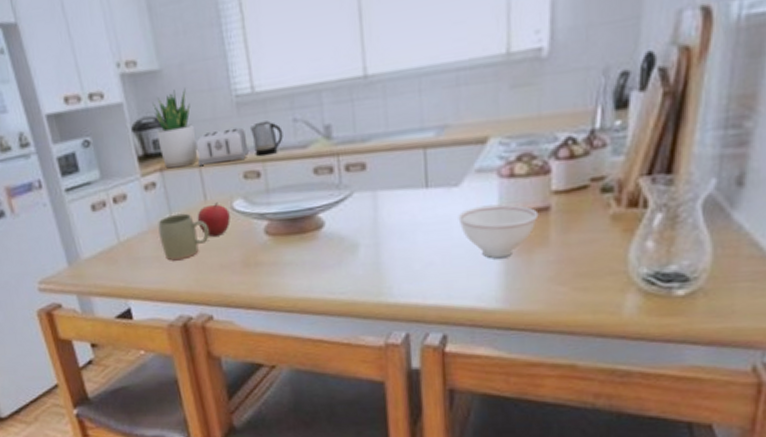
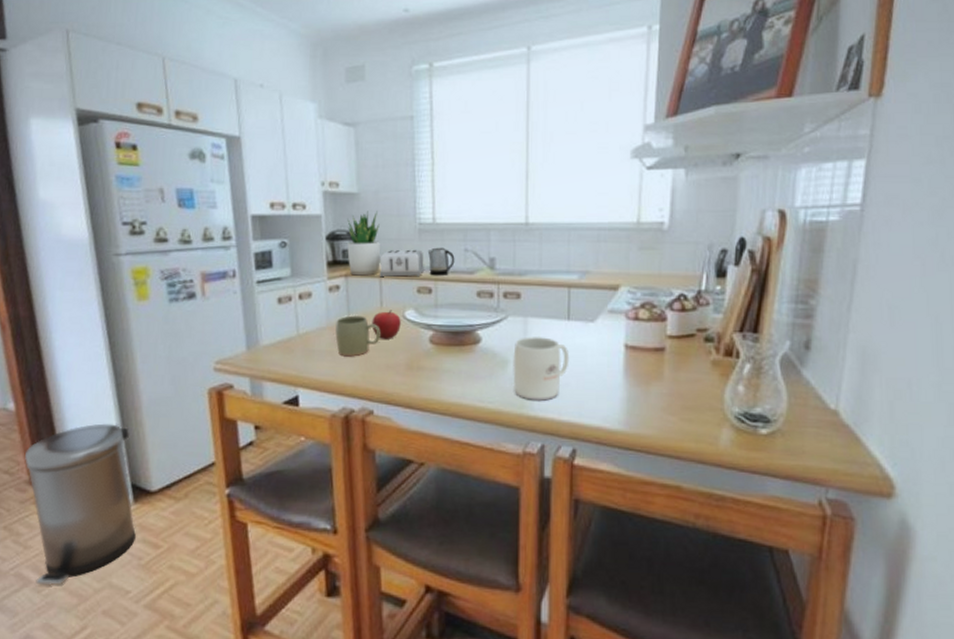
mug: none [363,211,432,286] -> present [513,336,570,401]
bowl: present [458,204,539,259] -> none [592,340,656,387]

